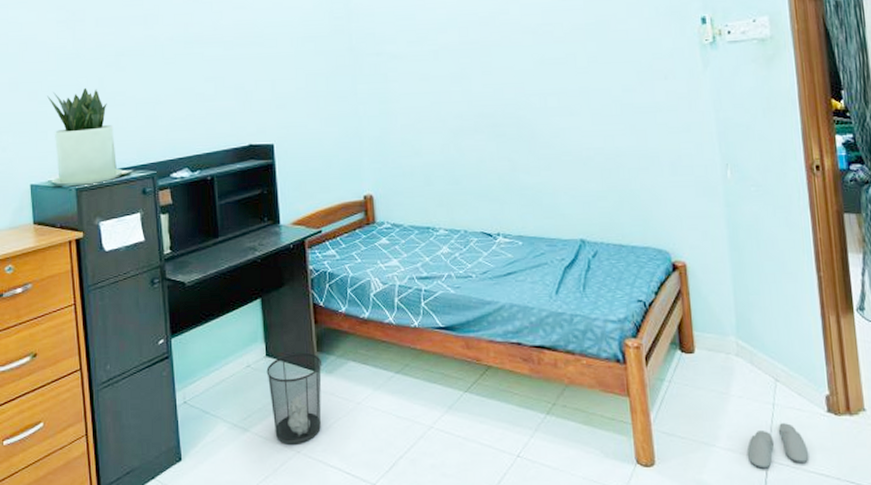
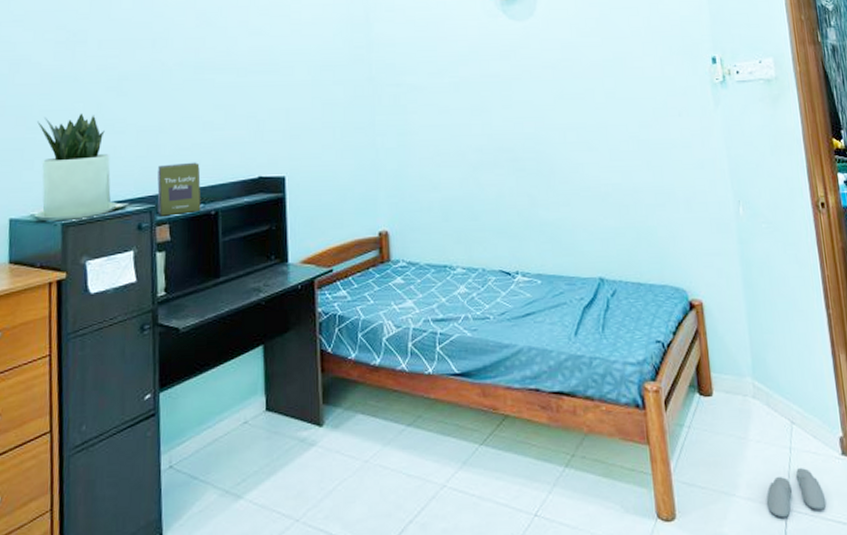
books: none [156,131,198,182] -> present [157,162,201,216]
waste bin: present [266,352,322,445] -> none [265,405,327,512]

